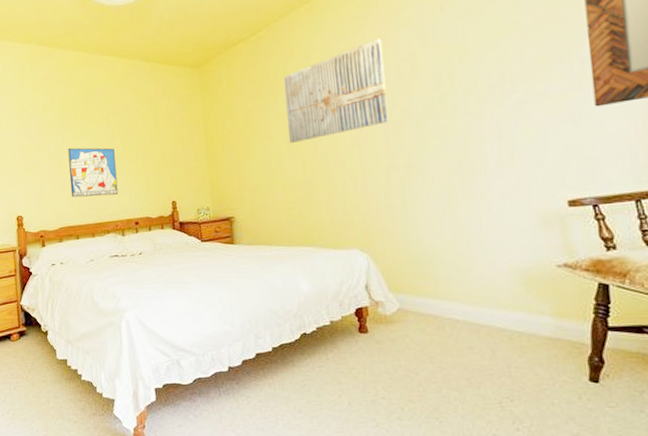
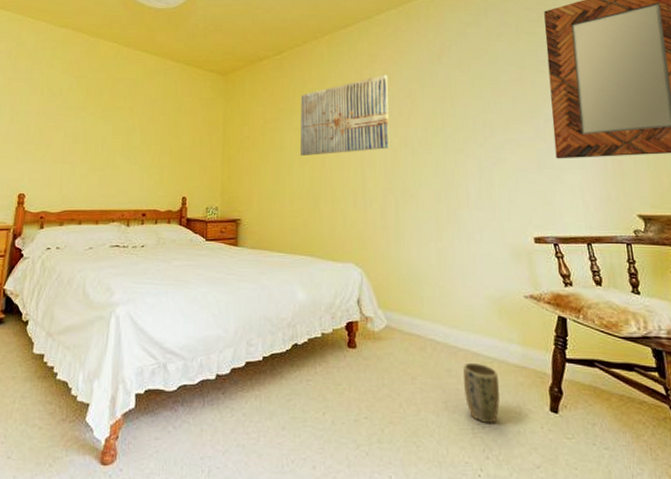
wall art: present [68,148,118,198] -> none [81,133,134,184]
plant pot: none [487,338,530,396] -> present [463,362,500,423]

